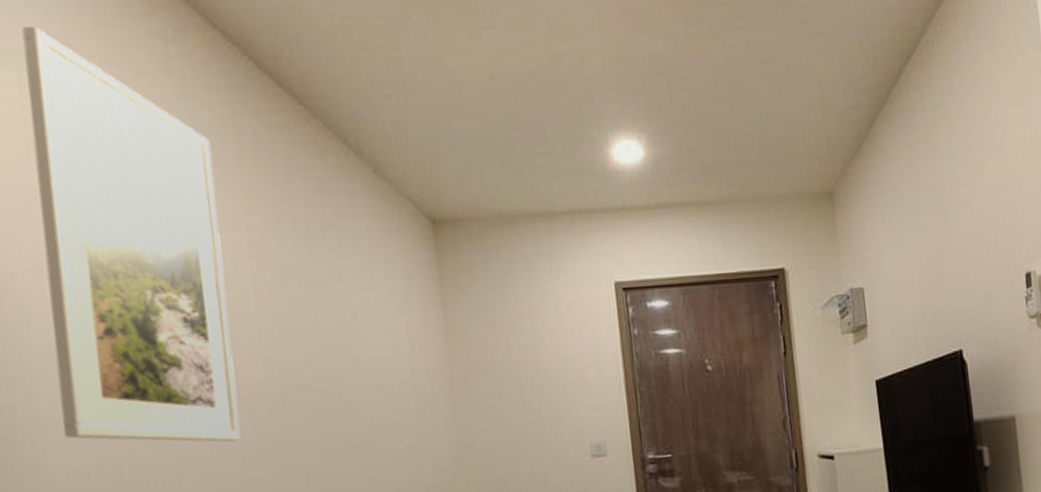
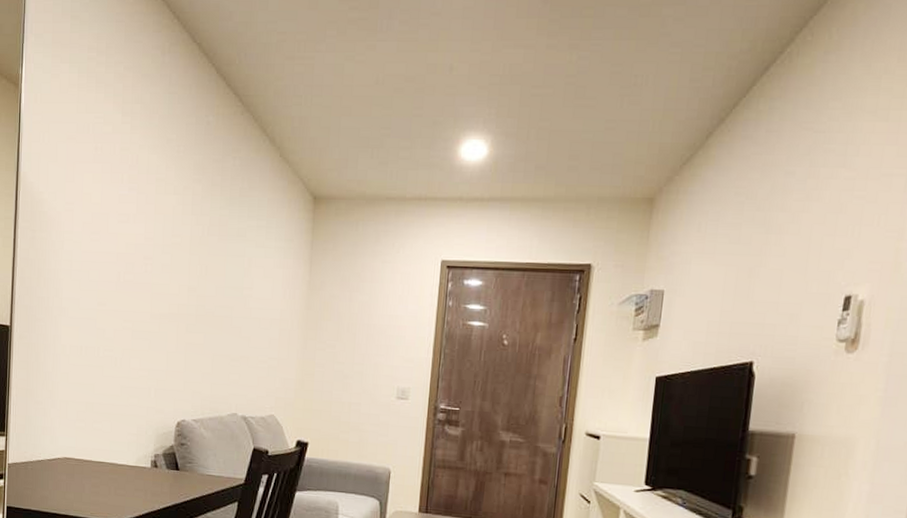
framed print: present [21,27,241,442] -> none [73,42,180,343]

